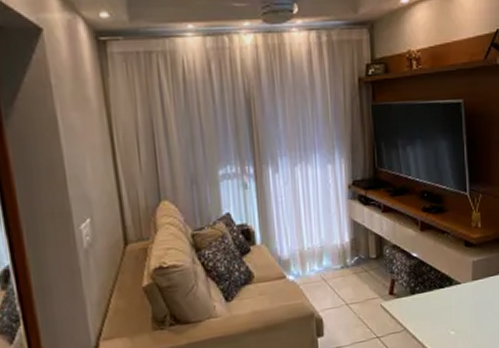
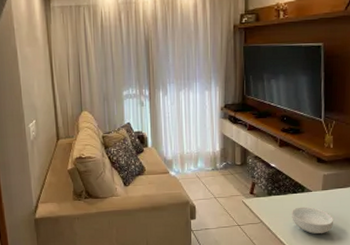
cereal bowl: none [438,303,487,337] -> present [291,206,333,234]

